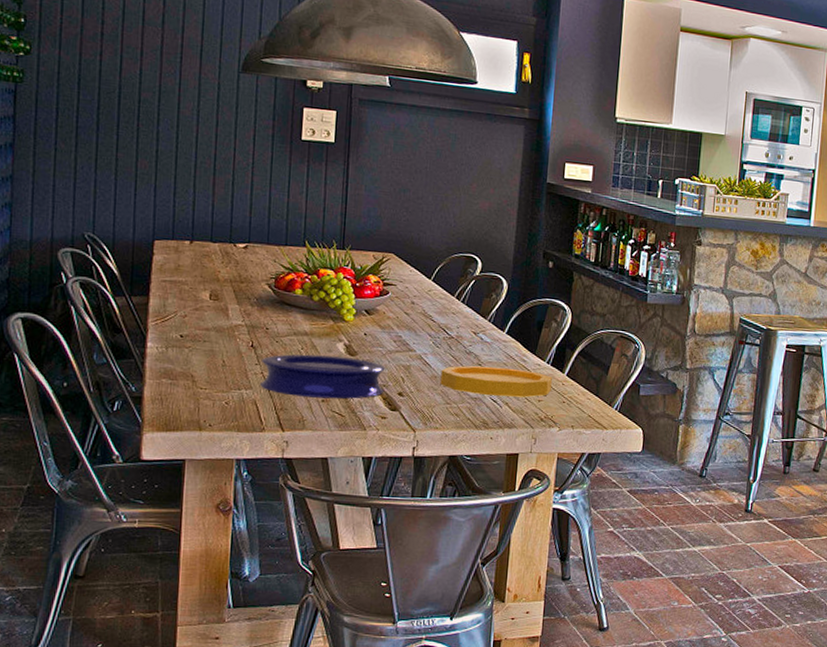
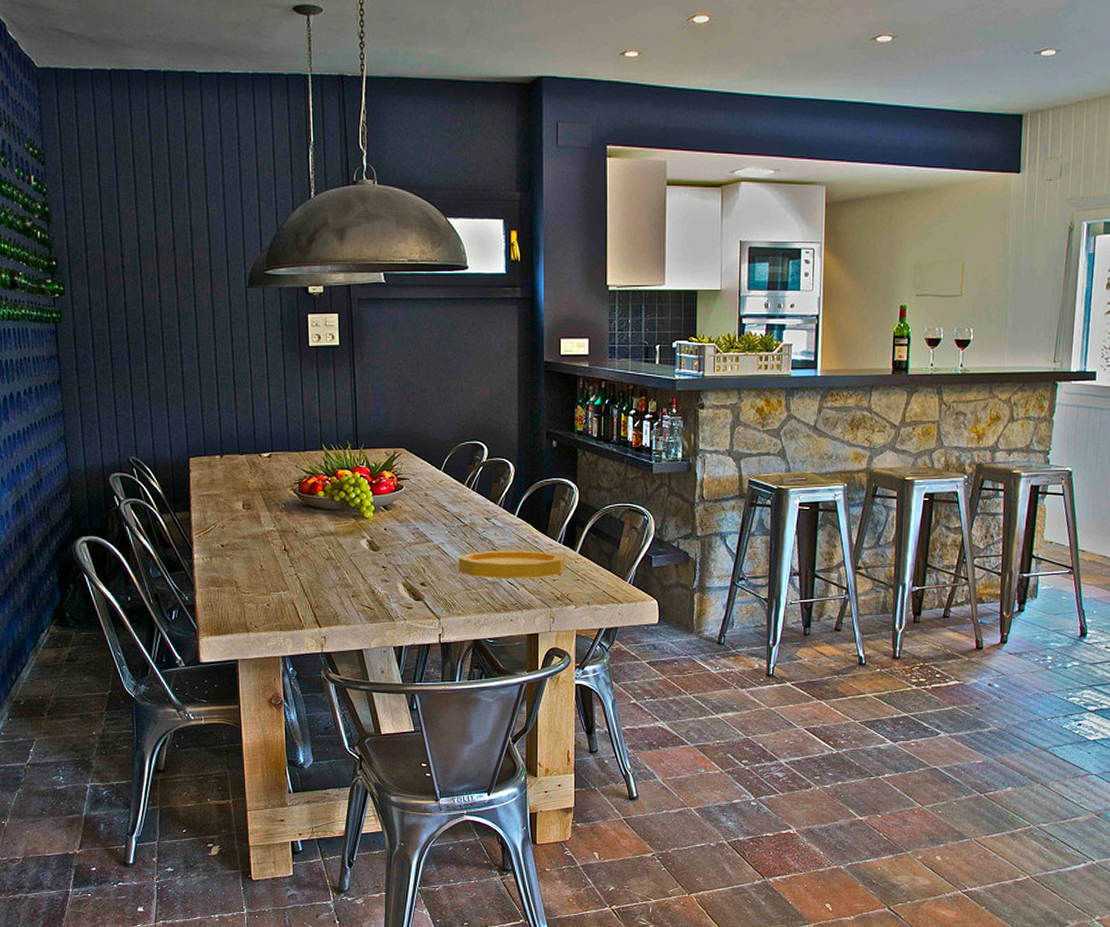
plate: present [260,354,385,399] -> none [295,553,407,594]

